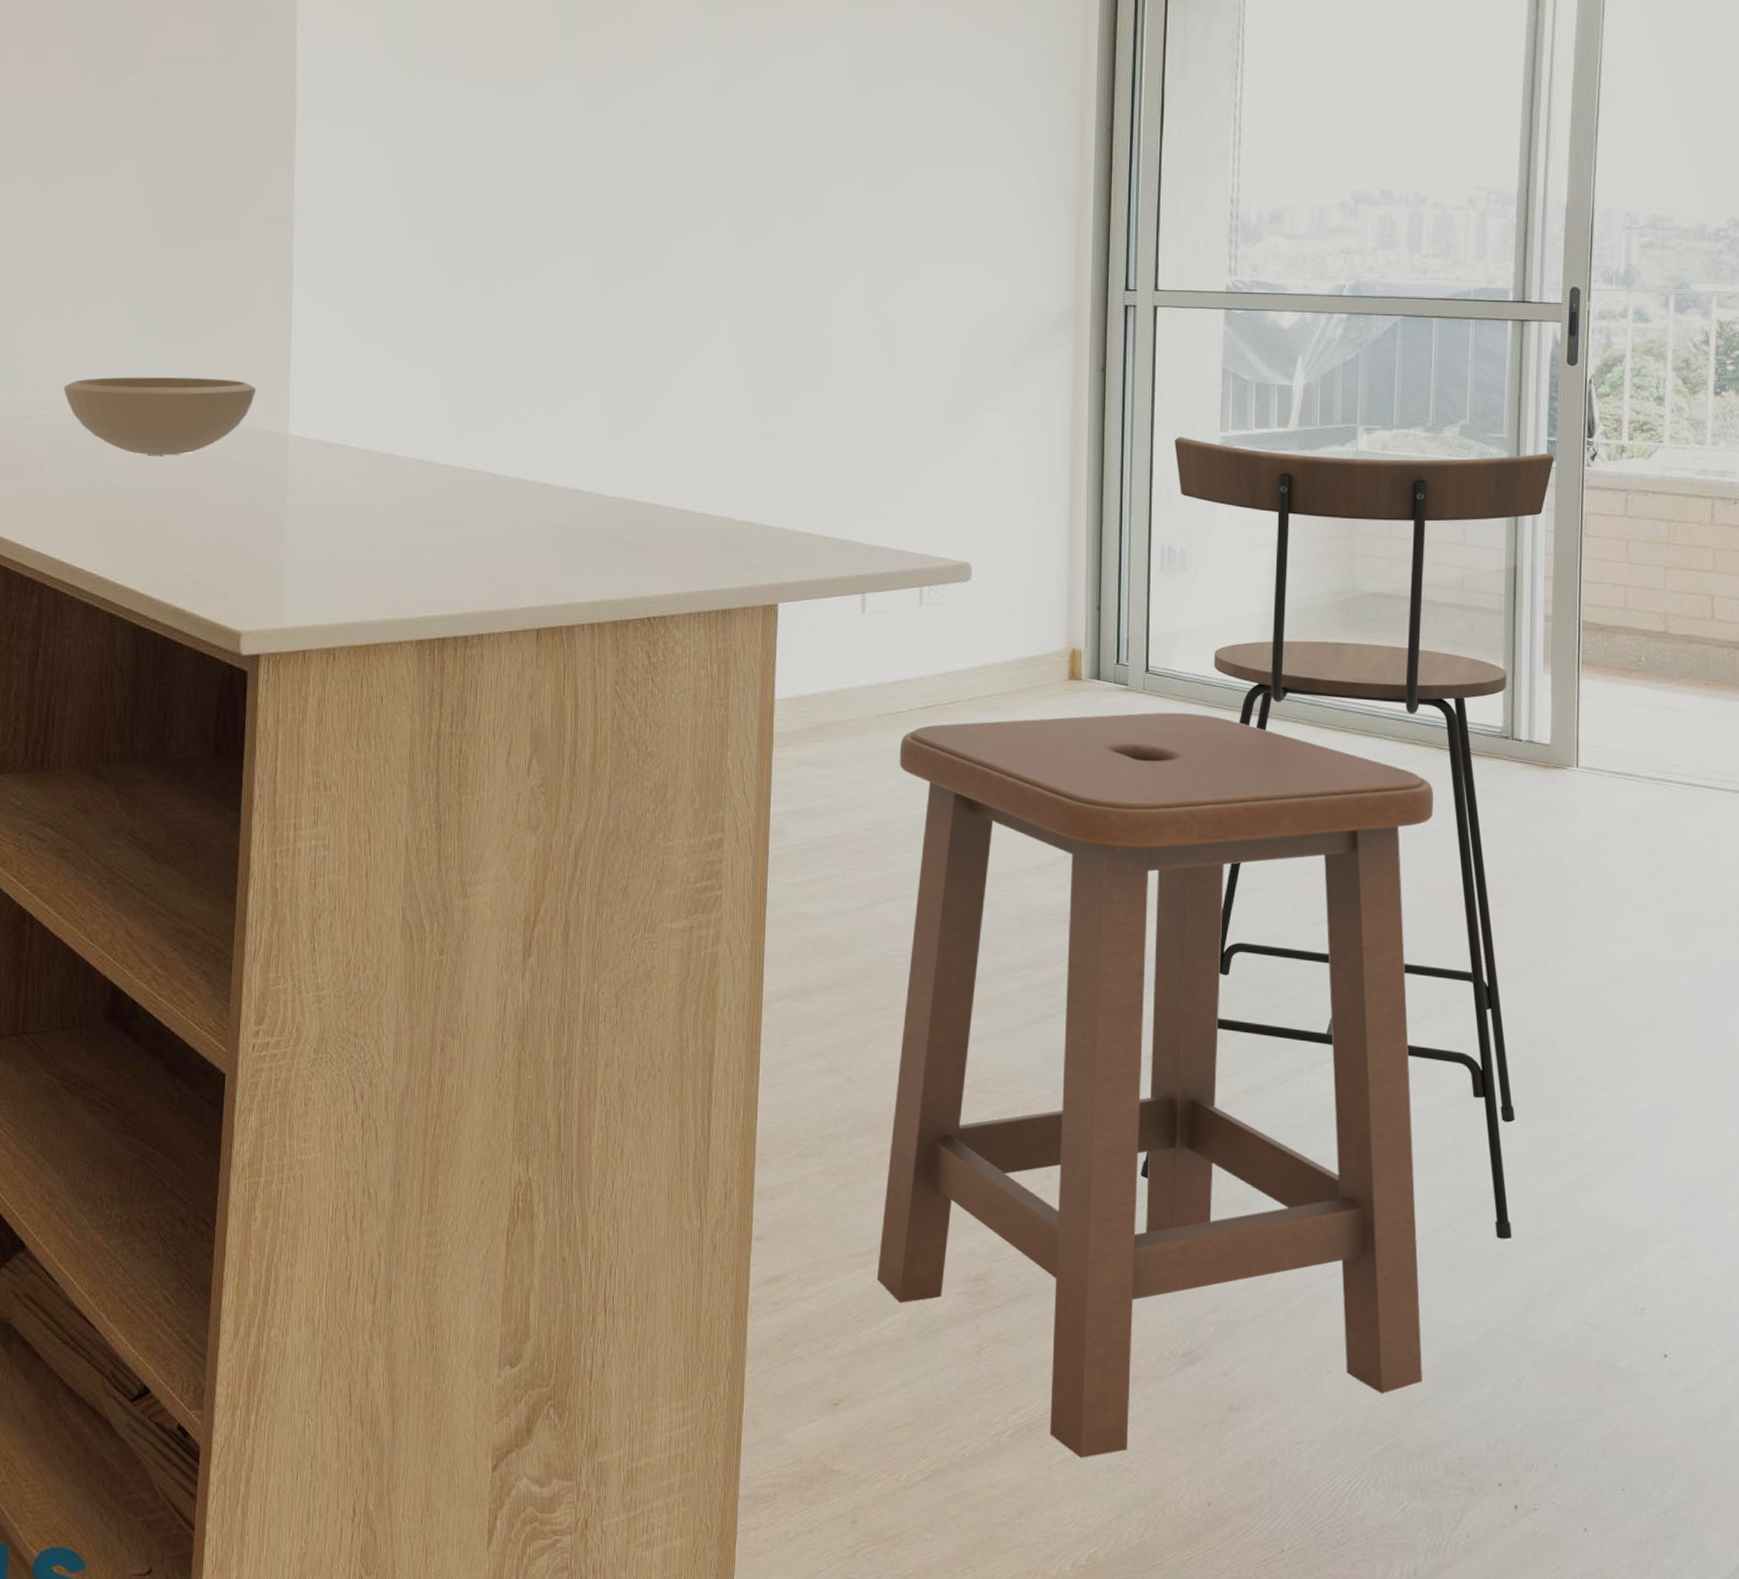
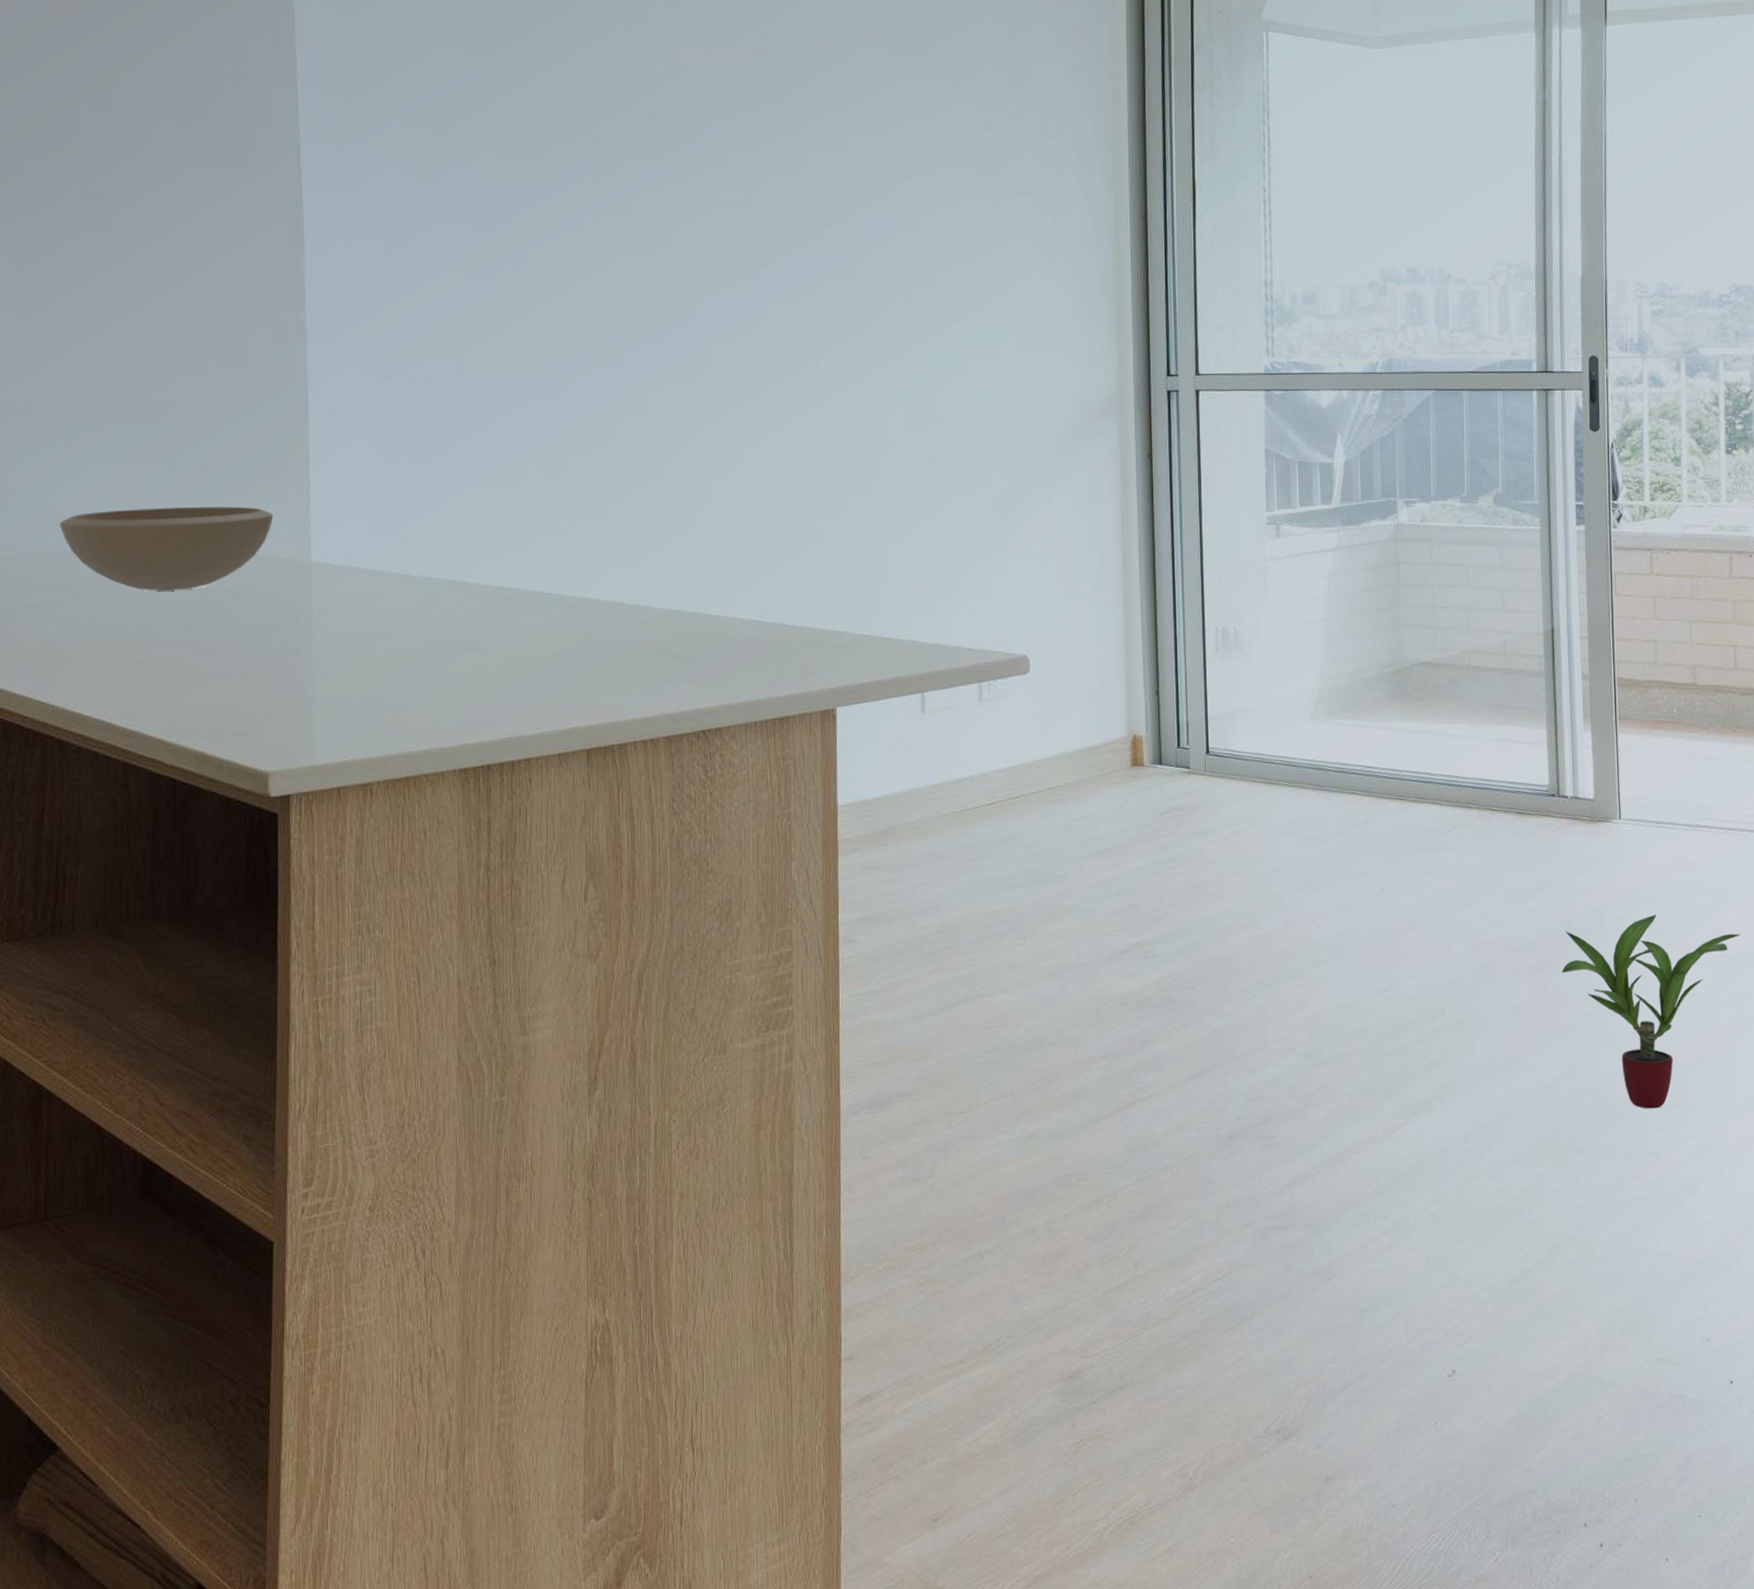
stool: present [877,712,1434,1458] -> none [966,791,1507,1546]
bar stool: present [1141,437,1555,1239] -> none [1223,517,1584,1285]
potted plant: none [1505,867,1702,1068] -> present [1561,914,1741,1109]

